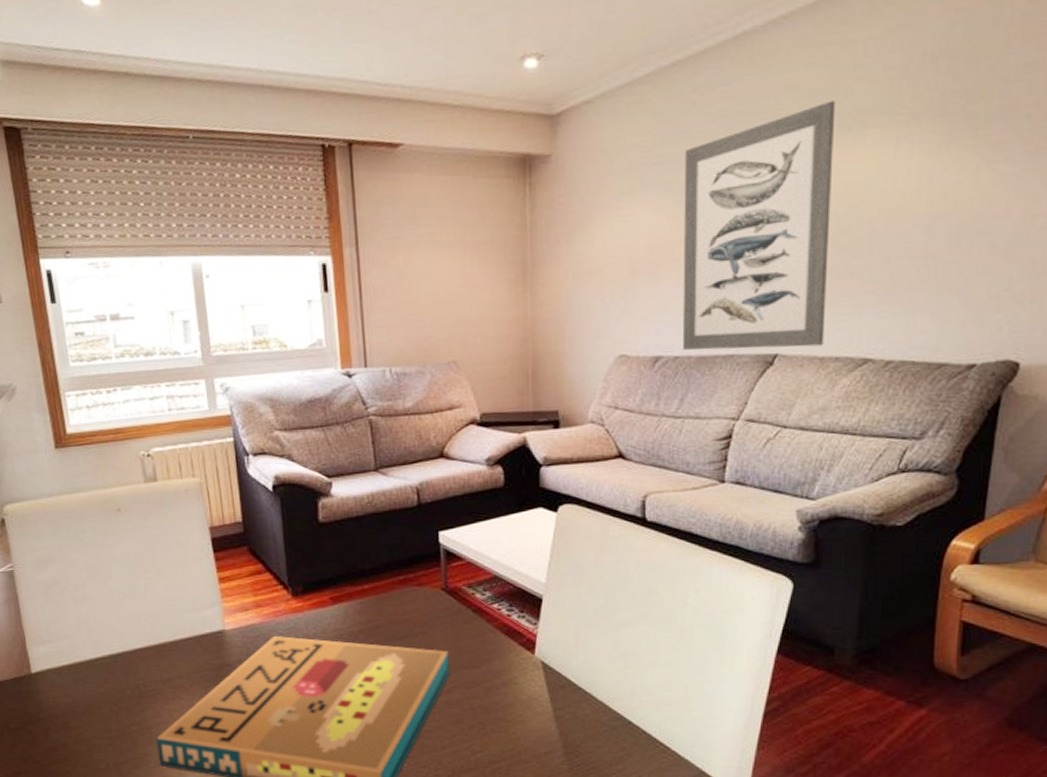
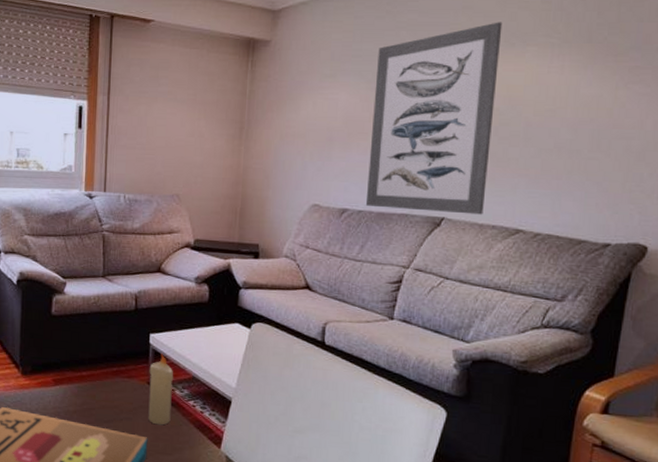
candle: none [442,552,473,636] -> present [148,353,174,425]

